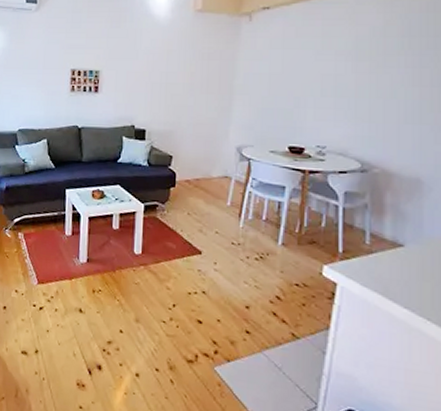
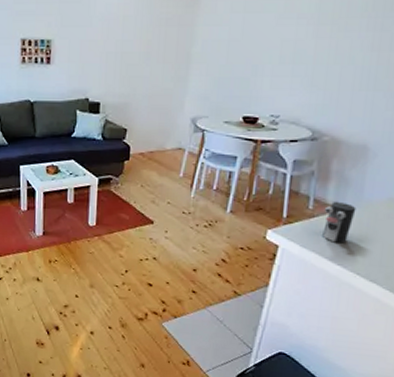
cup: none [382,236,417,284] -> present [322,201,356,244]

